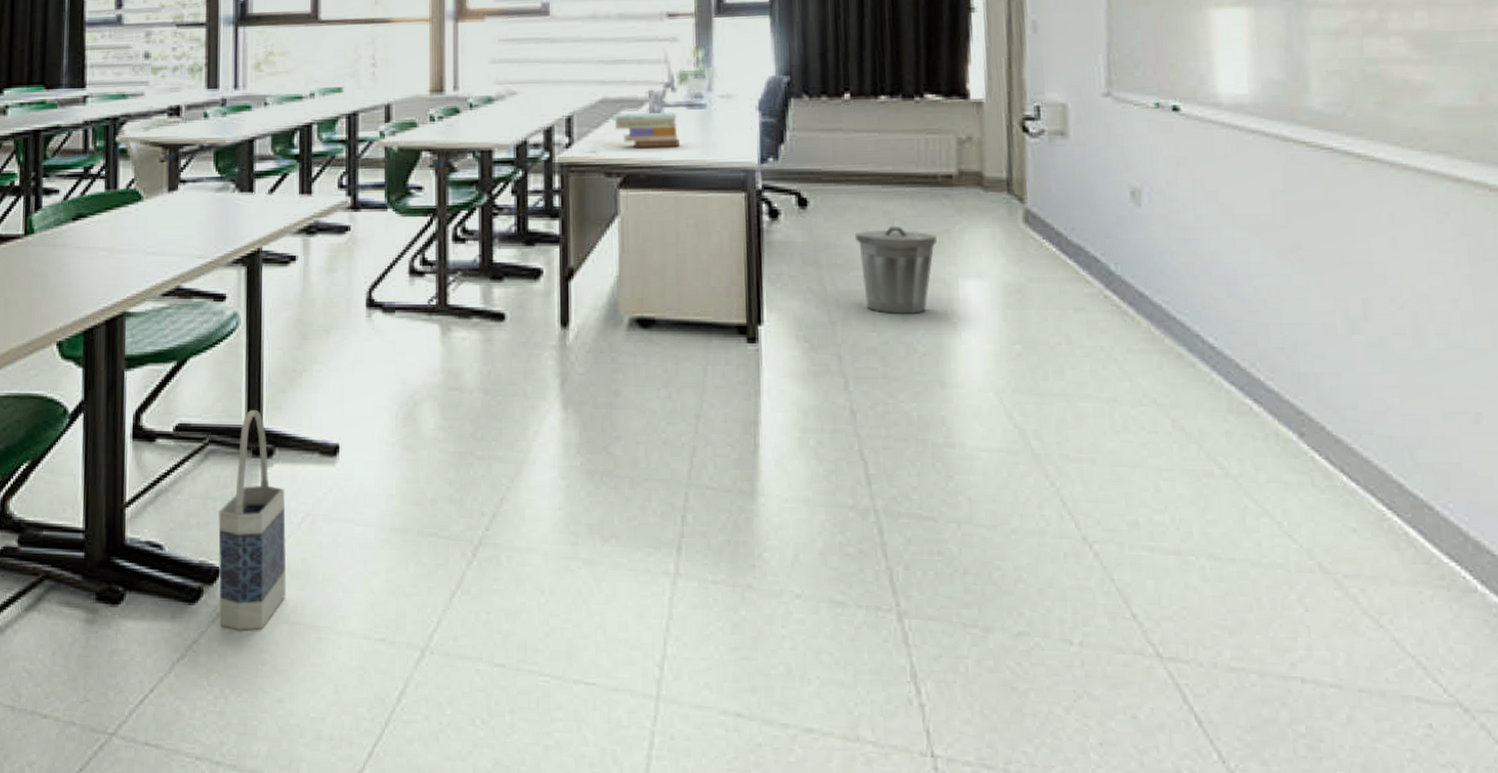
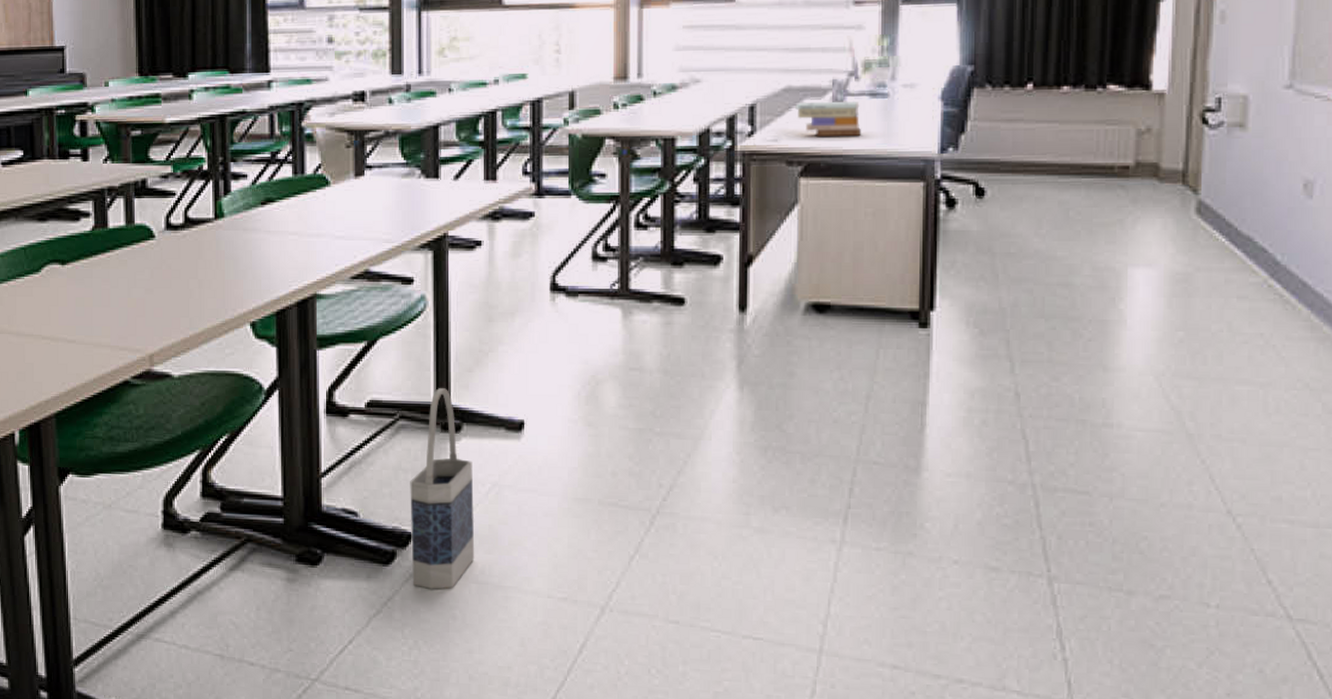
trash can: present [855,226,937,315] -> none [1030,216,1109,302]

